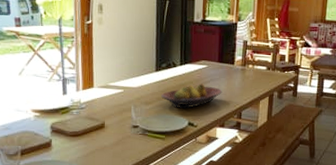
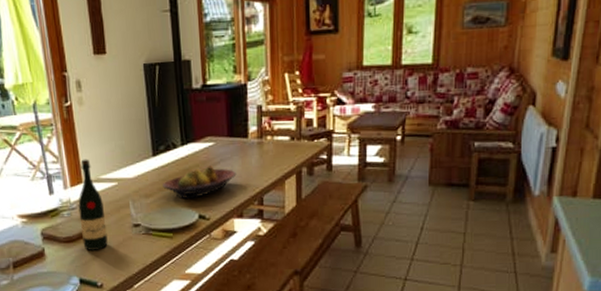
wine bottle: none [86,68,110,145] -> present [78,159,108,250]

